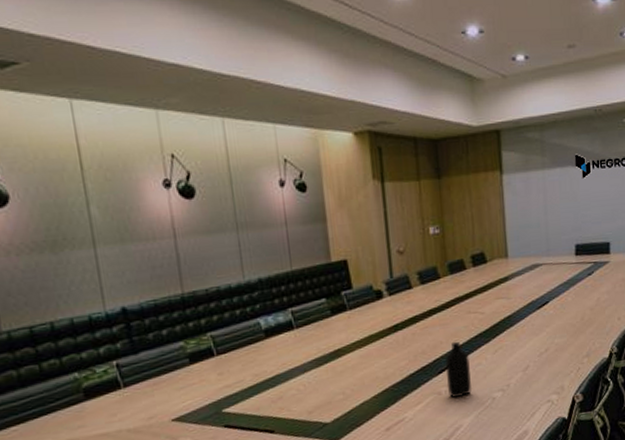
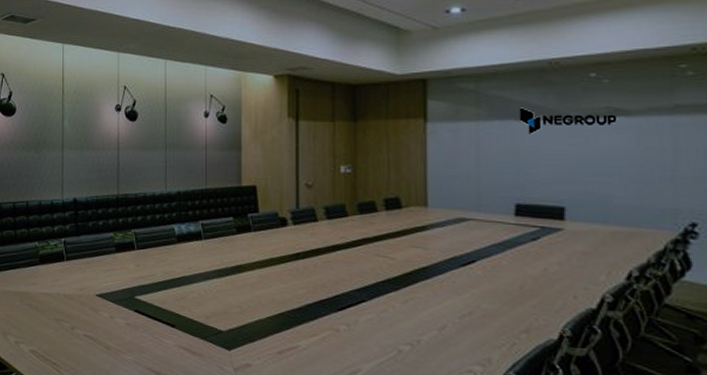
bottle: present [445,341,473,398] -> none [346,281,375,341]

